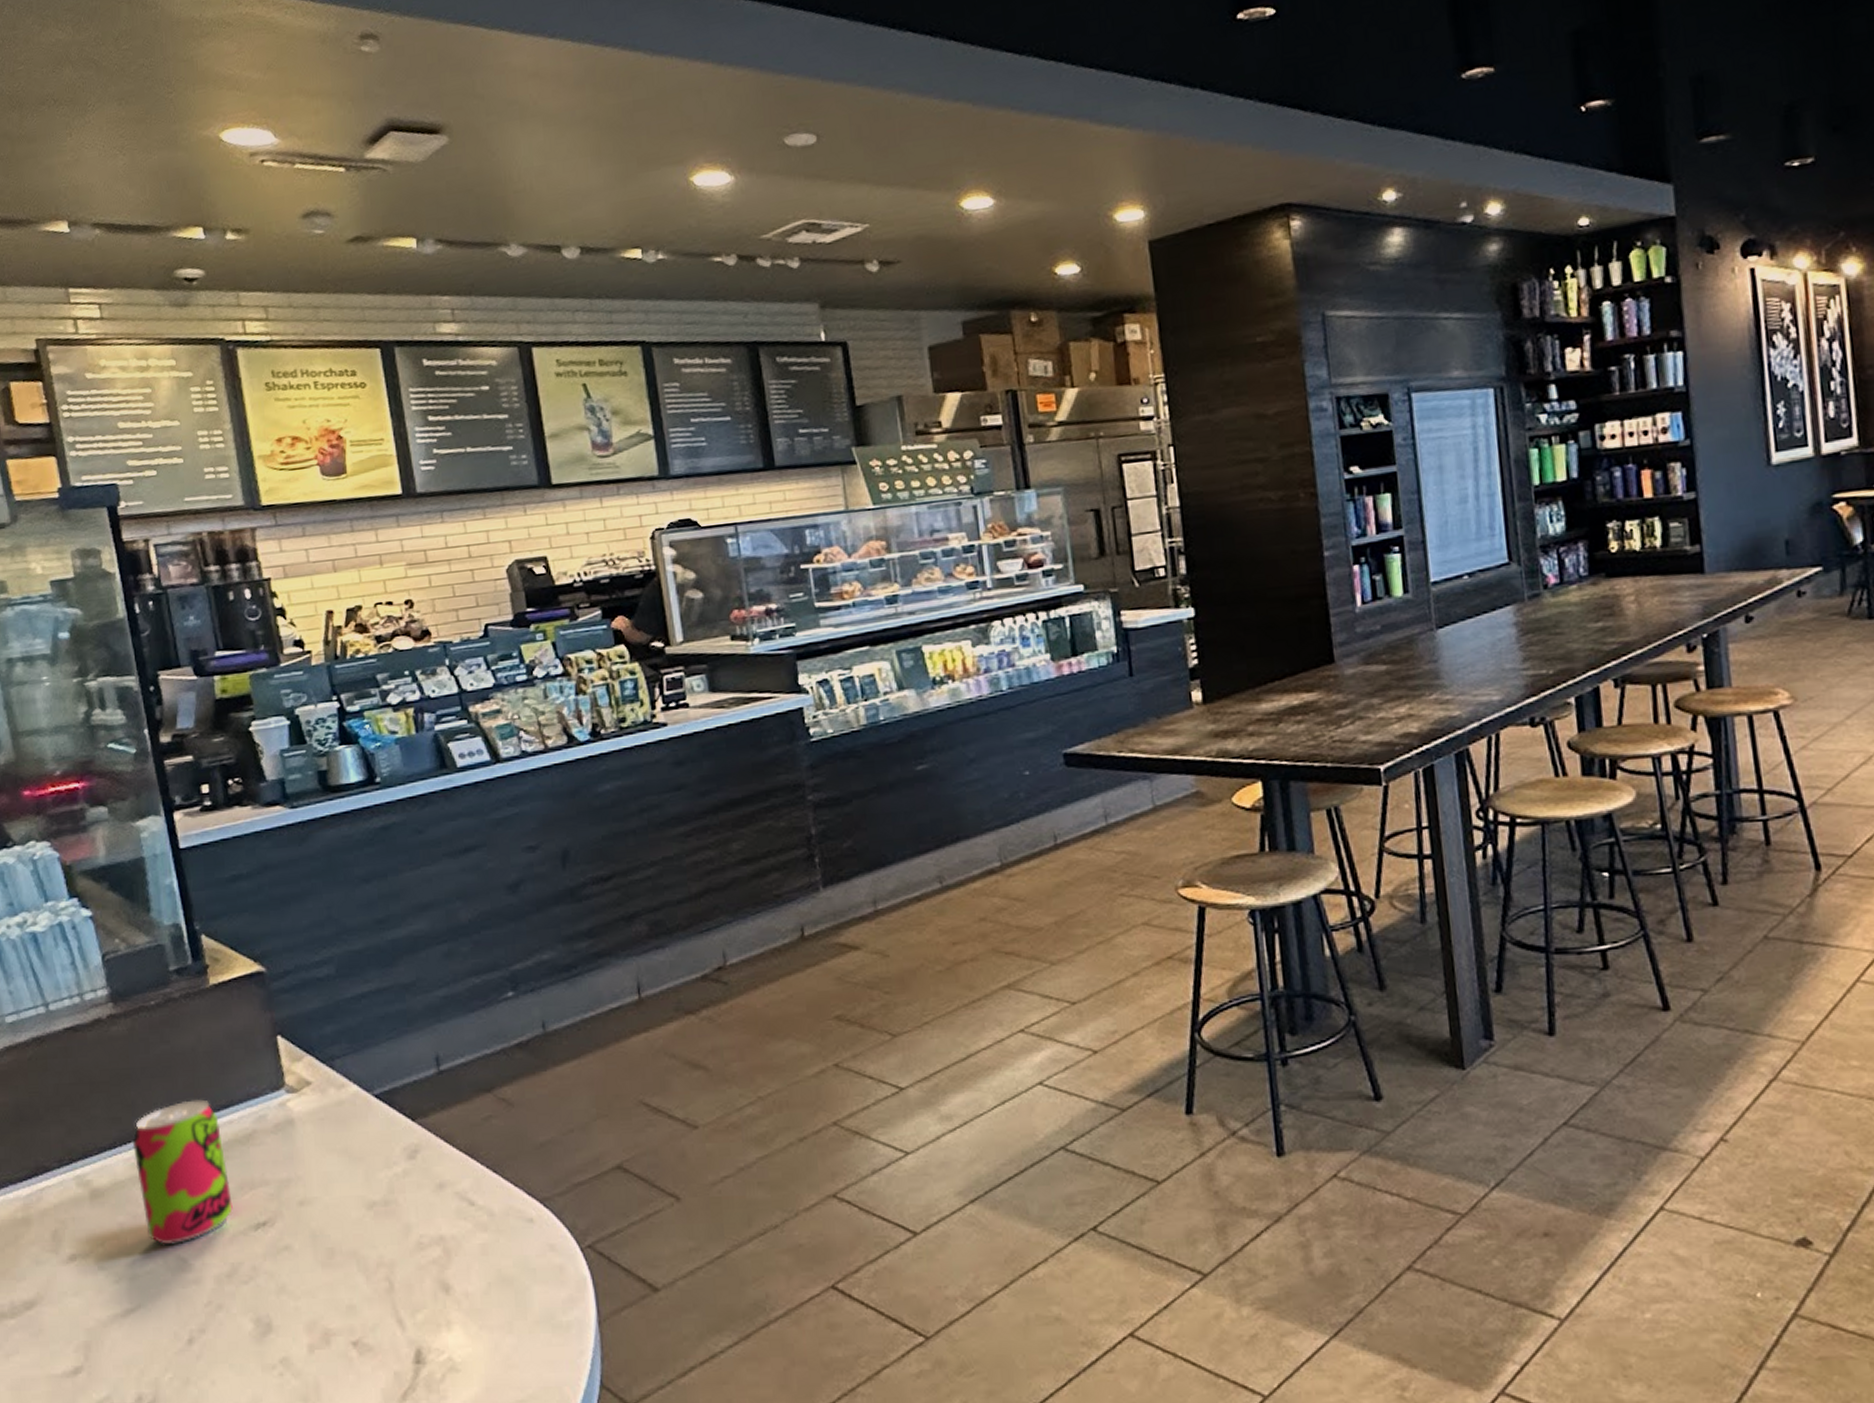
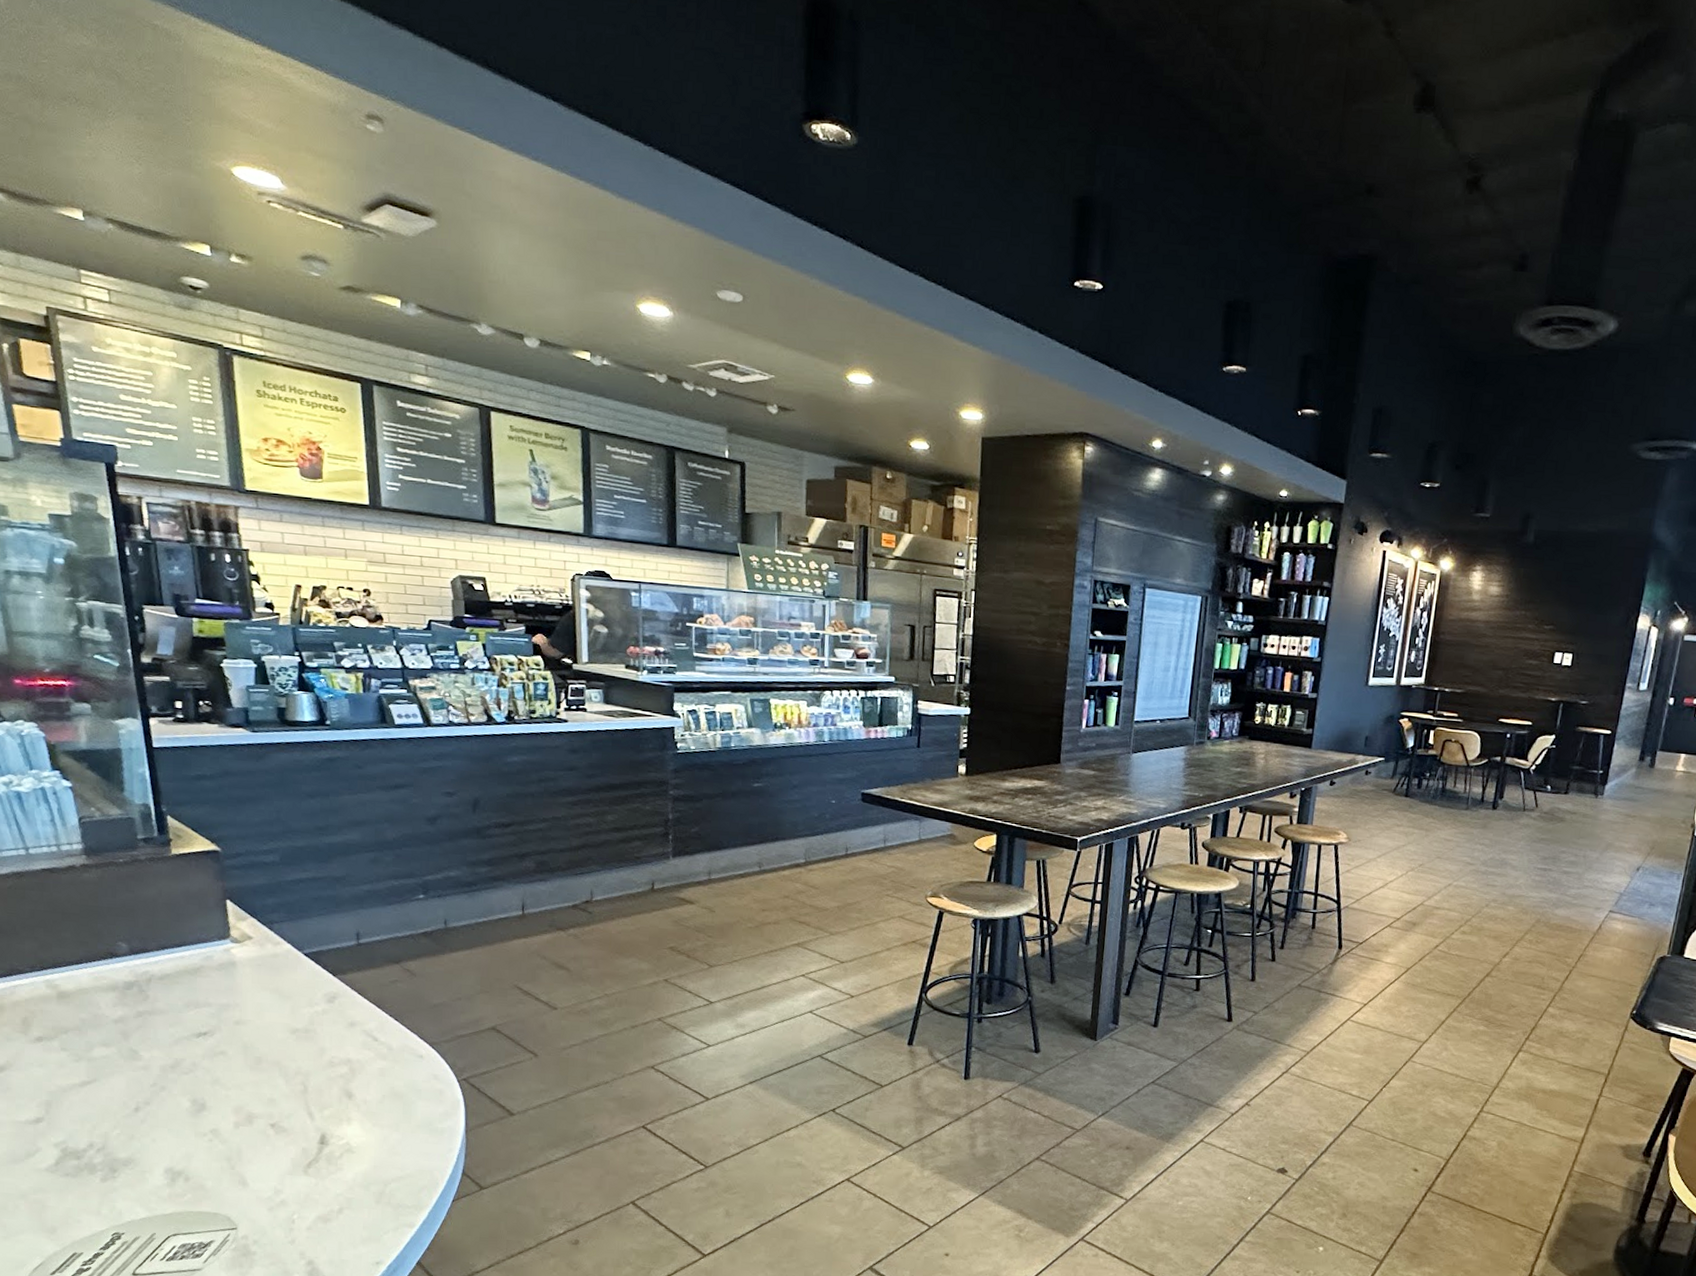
beverage can: present [132,1099,233,1245] -> none [96,937,179,1039]

